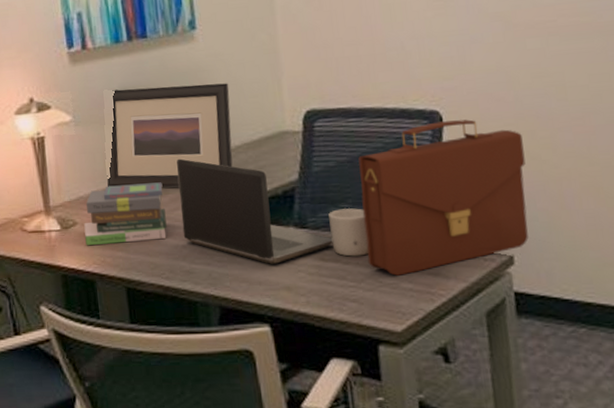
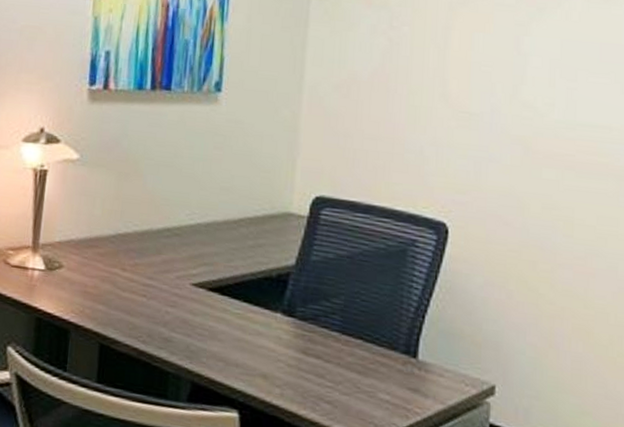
books: present [84,182,167,246] -> none [67,233,158,300]
picture frame: present [107,83,233,188] -> none [102,136,244,249]
laptop computer: present [176,158,333,265] -> none [168,220,318,349]
mug: present [328,208,369,257] -> none [317,304,355,357]
briefcase: present [358,119,529,276] -> none [349,233,523,385]

